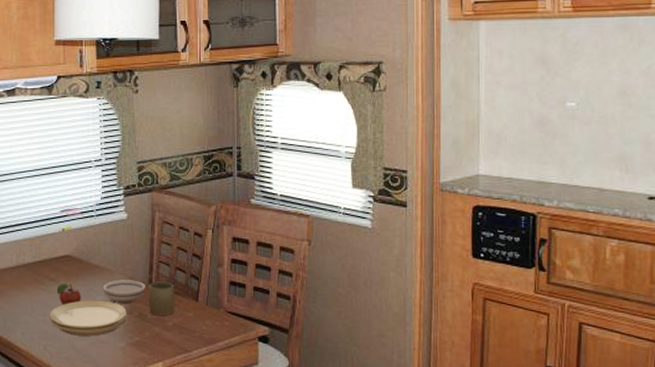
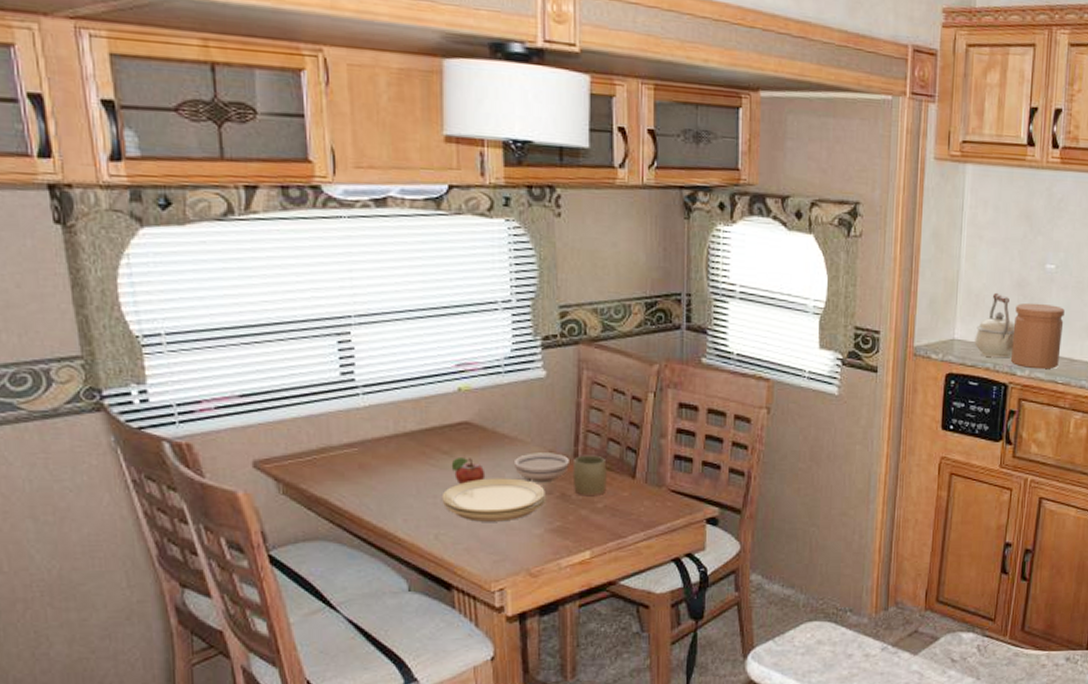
kettle: none [499,131,540,190] -> present [974,292,1016,359]
jar: none [537,138,590,200] -> present [1010,302,1065,370]

